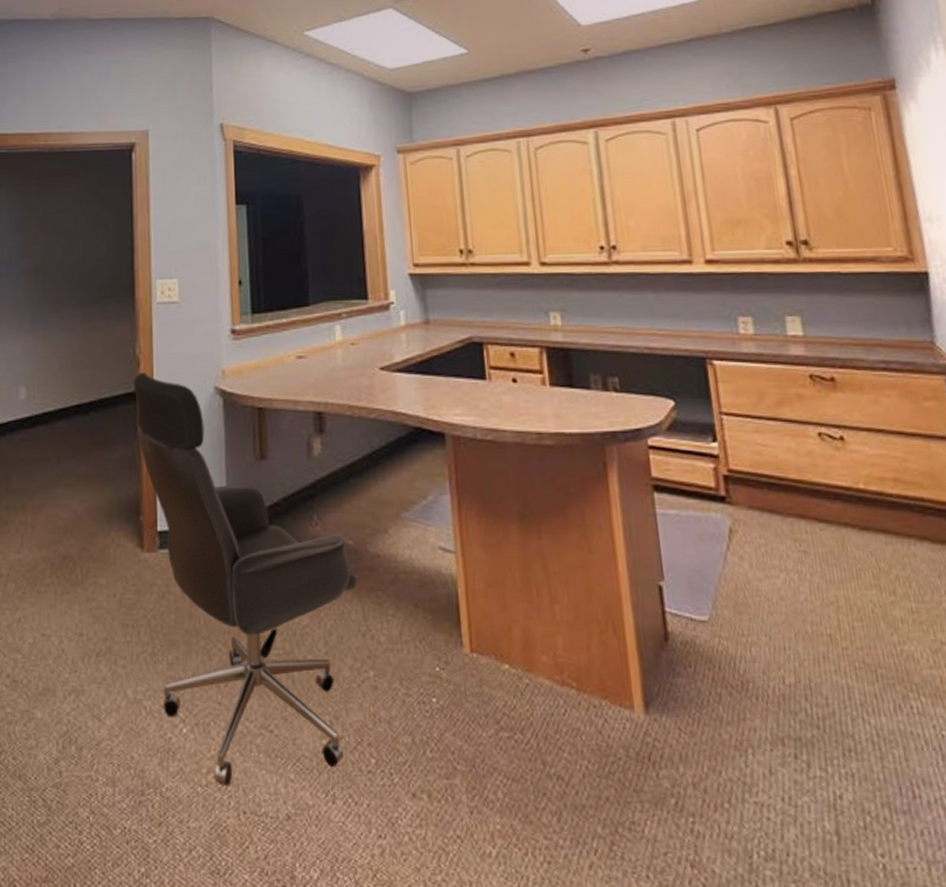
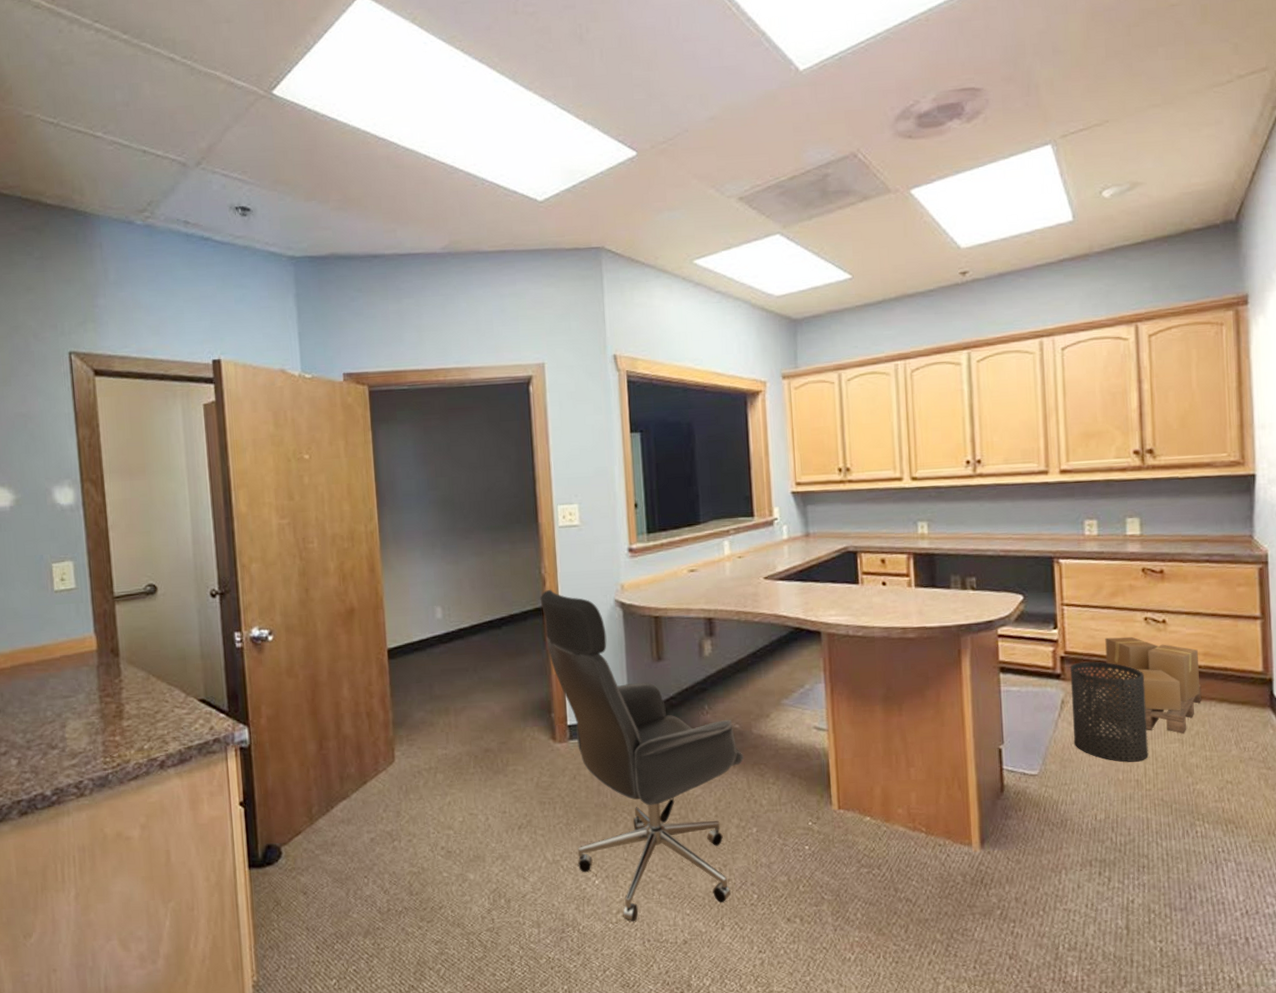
trash can: none [735,483,841,611] -> present [1069,661,1149,762]
cardboard boxes: none [774,455,898,579] -> present [1104,636,1202,734]

